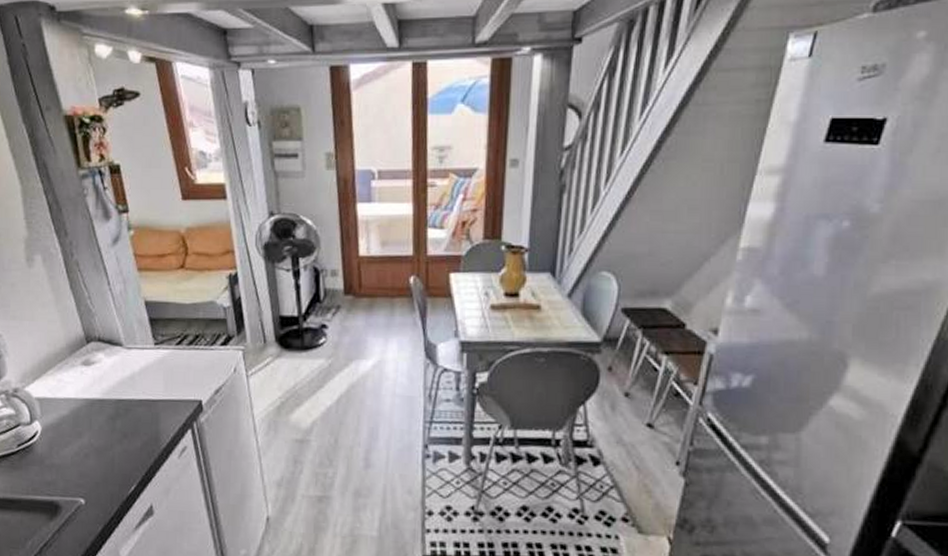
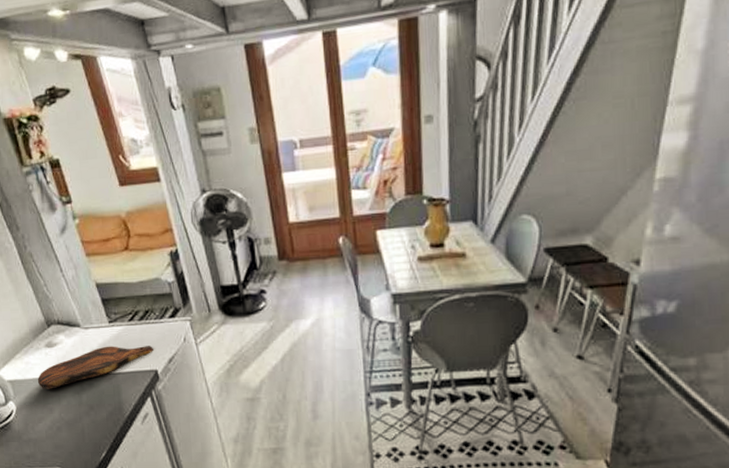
cutting board: none [68,369,200,411] -> present [37,346,153,389]

